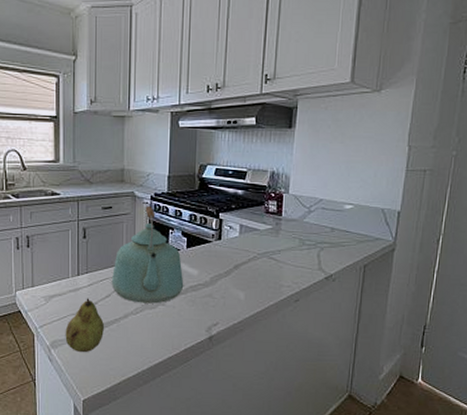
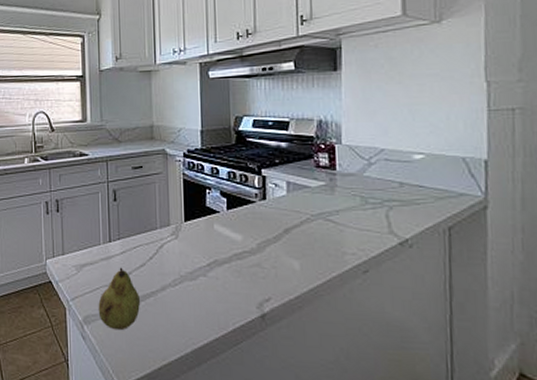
kettle: present [111,205,184,304] -> none [145,163,227,274]

